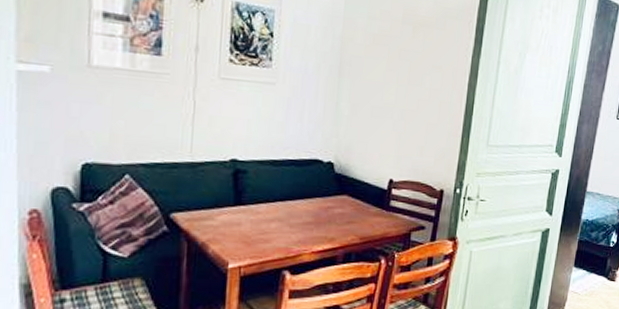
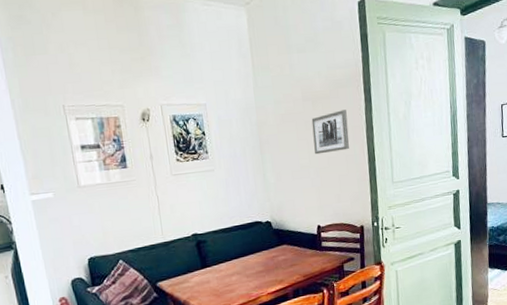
wall art: none [404,45,451,95] -> present [311,110,350,155]

